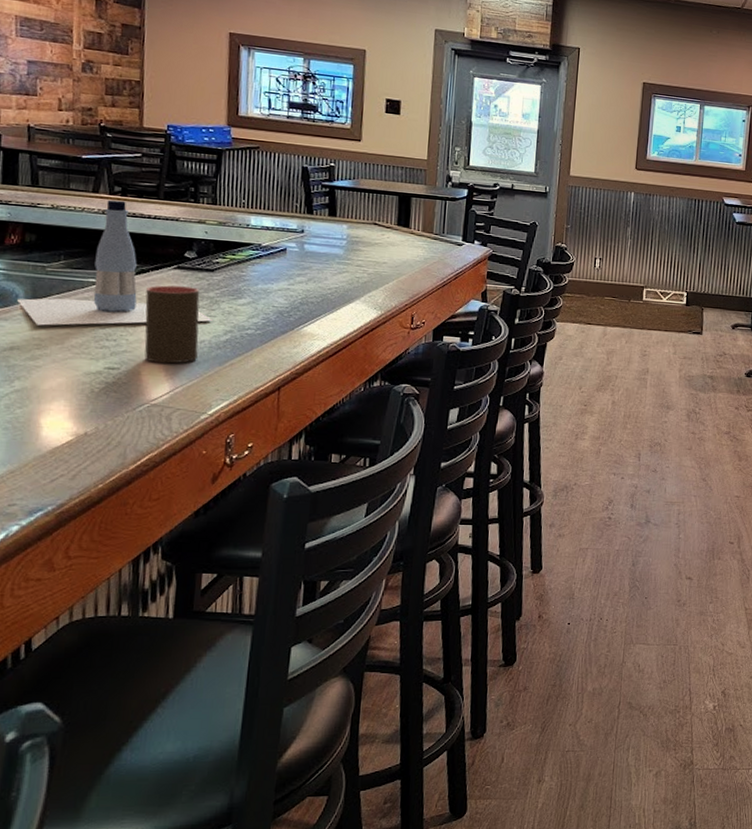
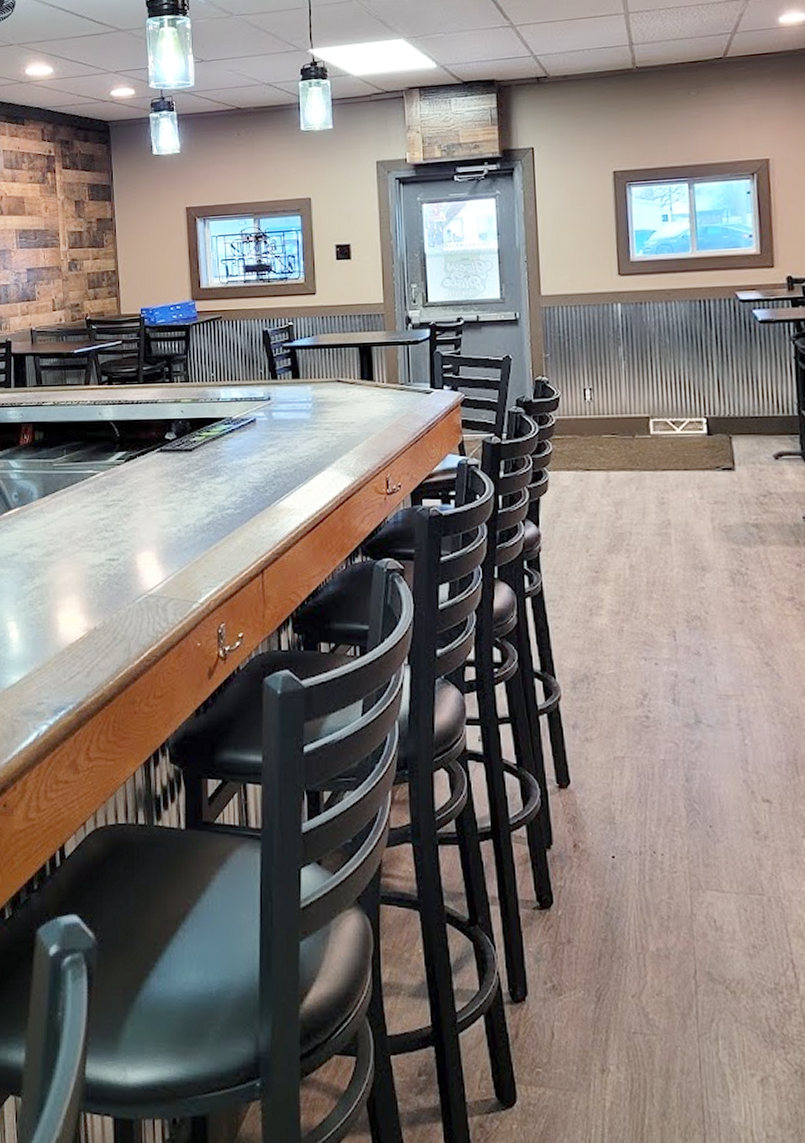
bottle: present [17,200,214,326] -> none [33,389,196,521]
cup: present [144,285,200,364] -> none [135,469,185,551]

